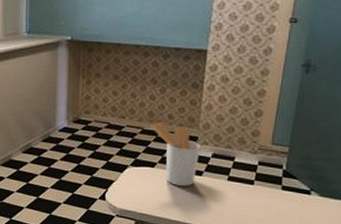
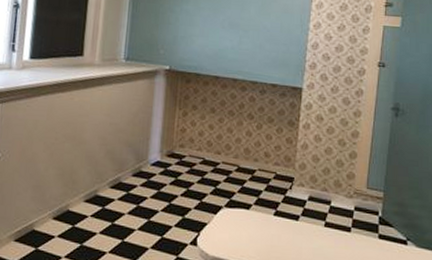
utensil holder: present [151,121,201,187] -> none [247,159,297,233]

